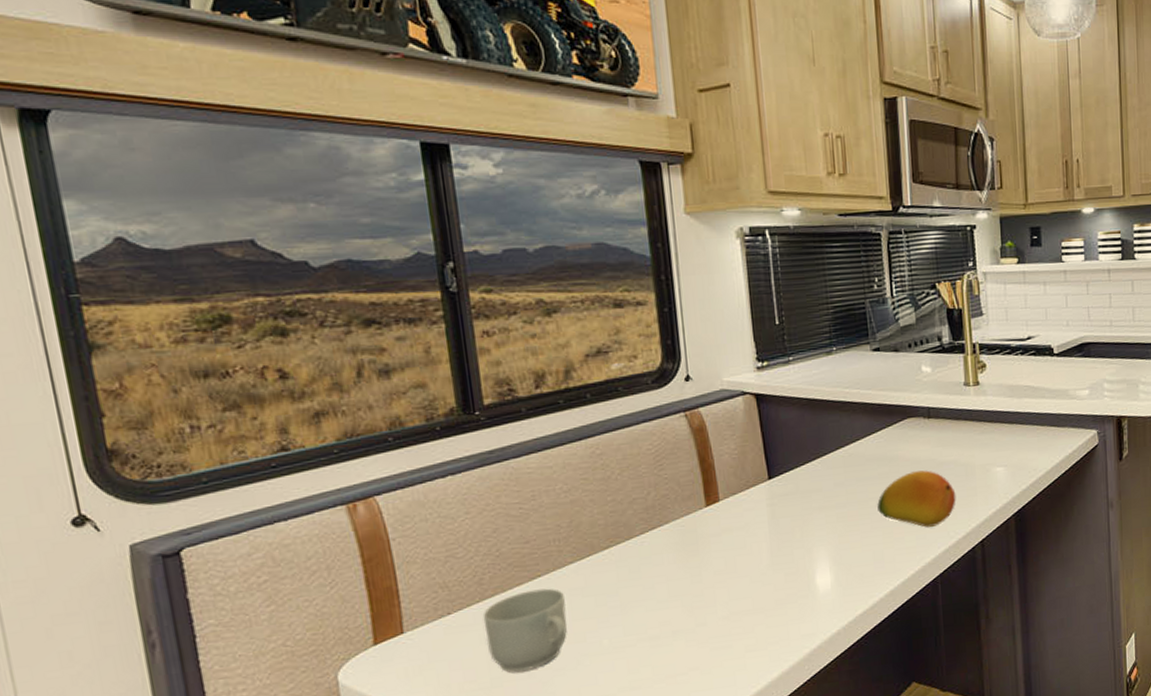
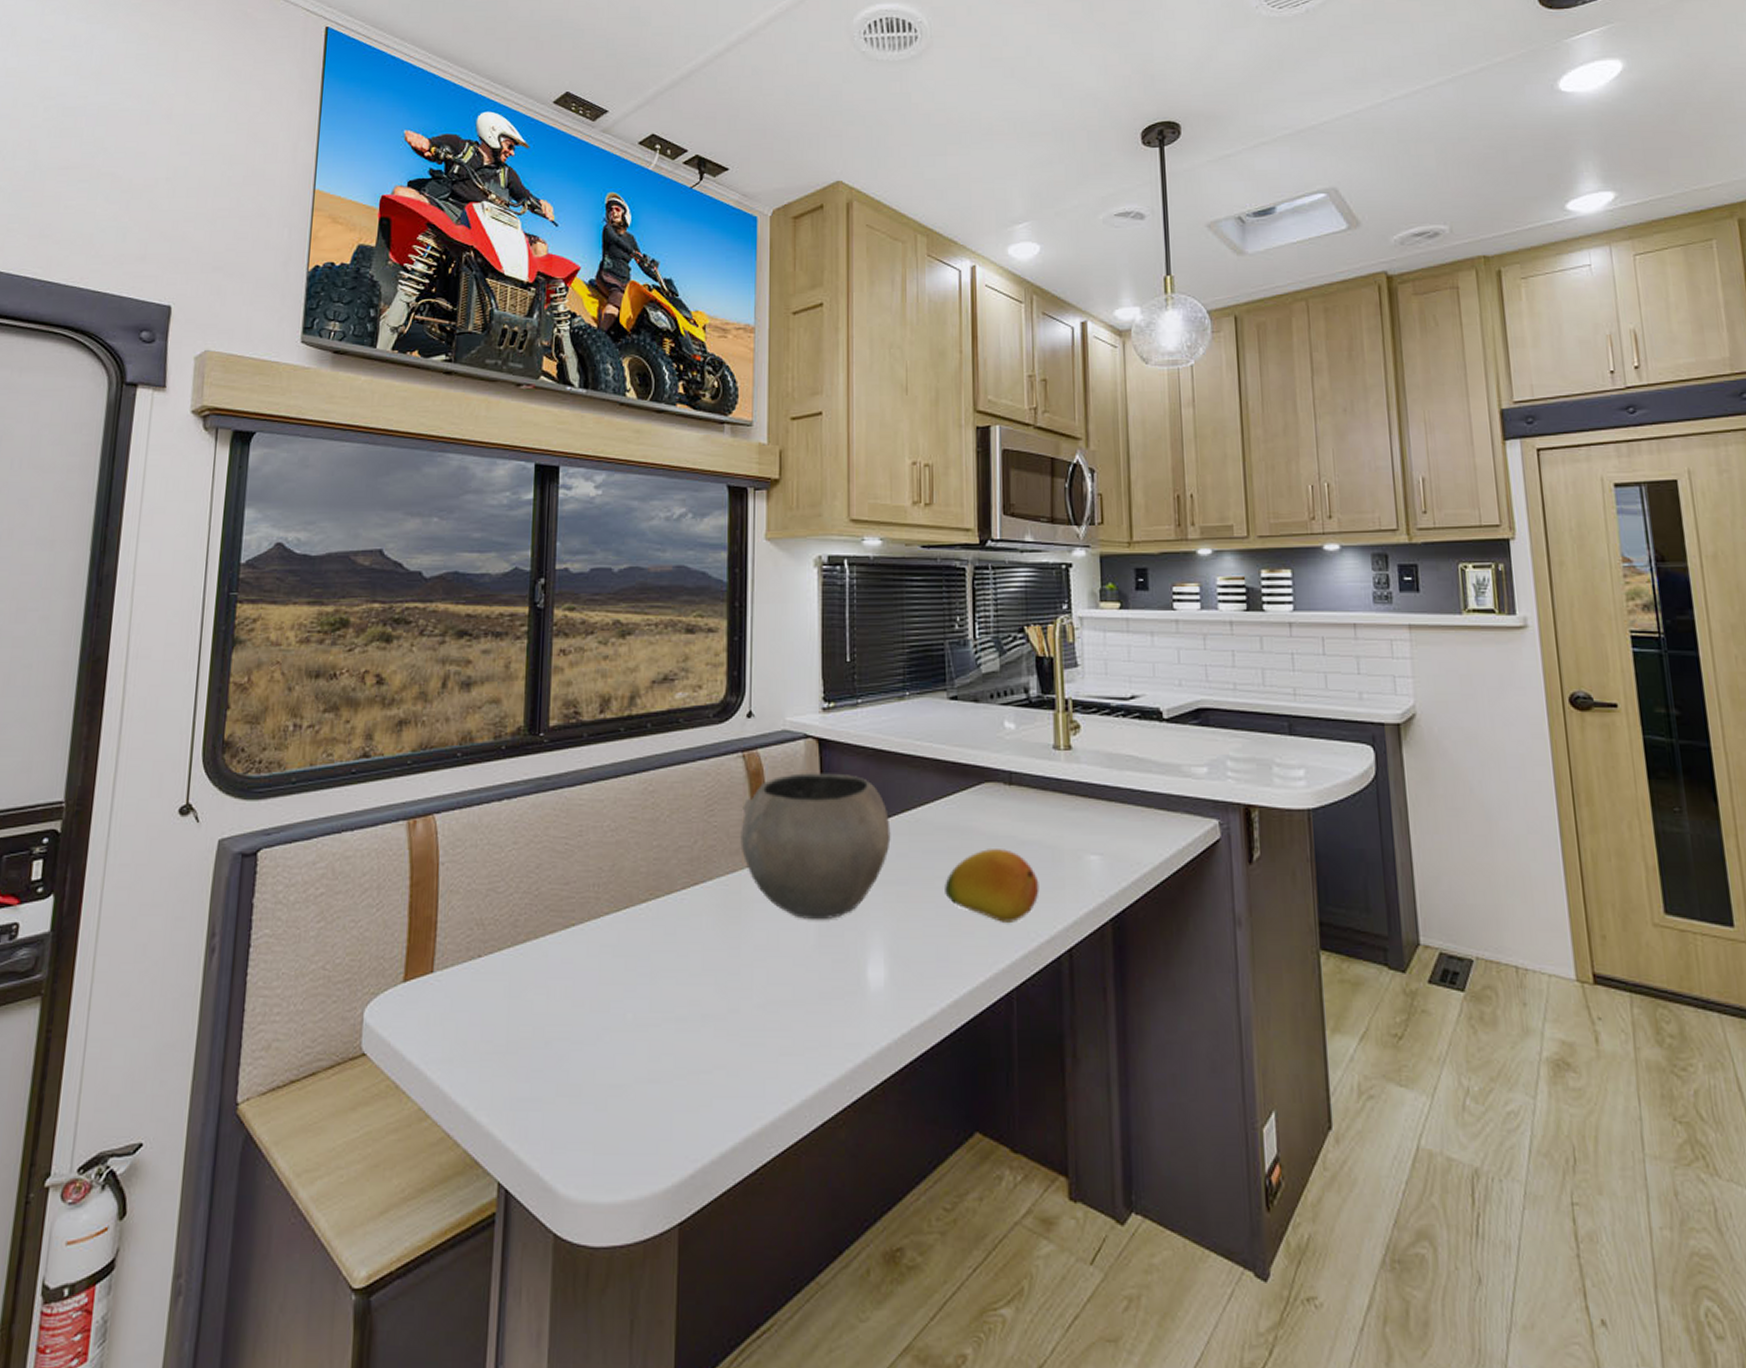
mug: present [482,588,567,673] -> none [511,941,595,1039]
bowl: none [690,422,828,545] -> present [740,773,891,920]

